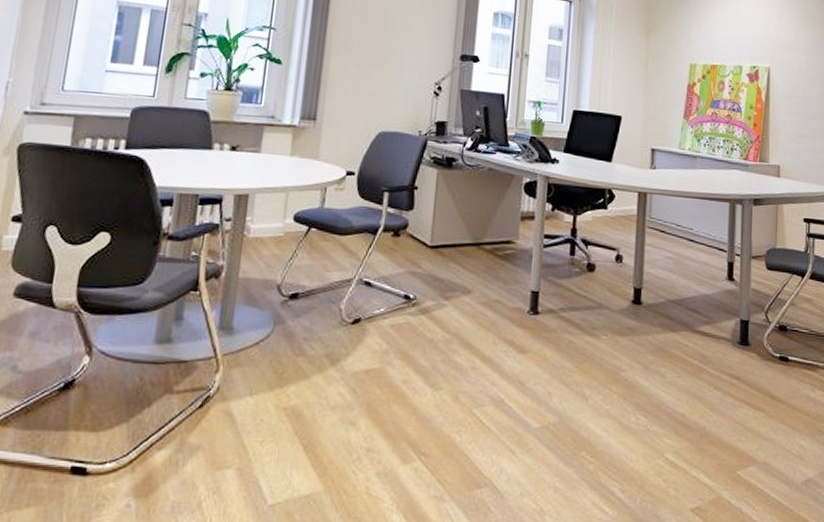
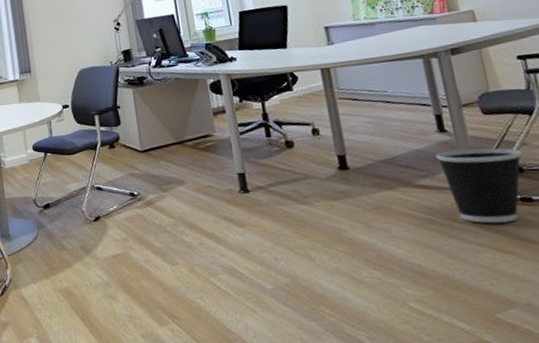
wastebasket: none [721,300,789,380] -> present [436,148,522,224]

